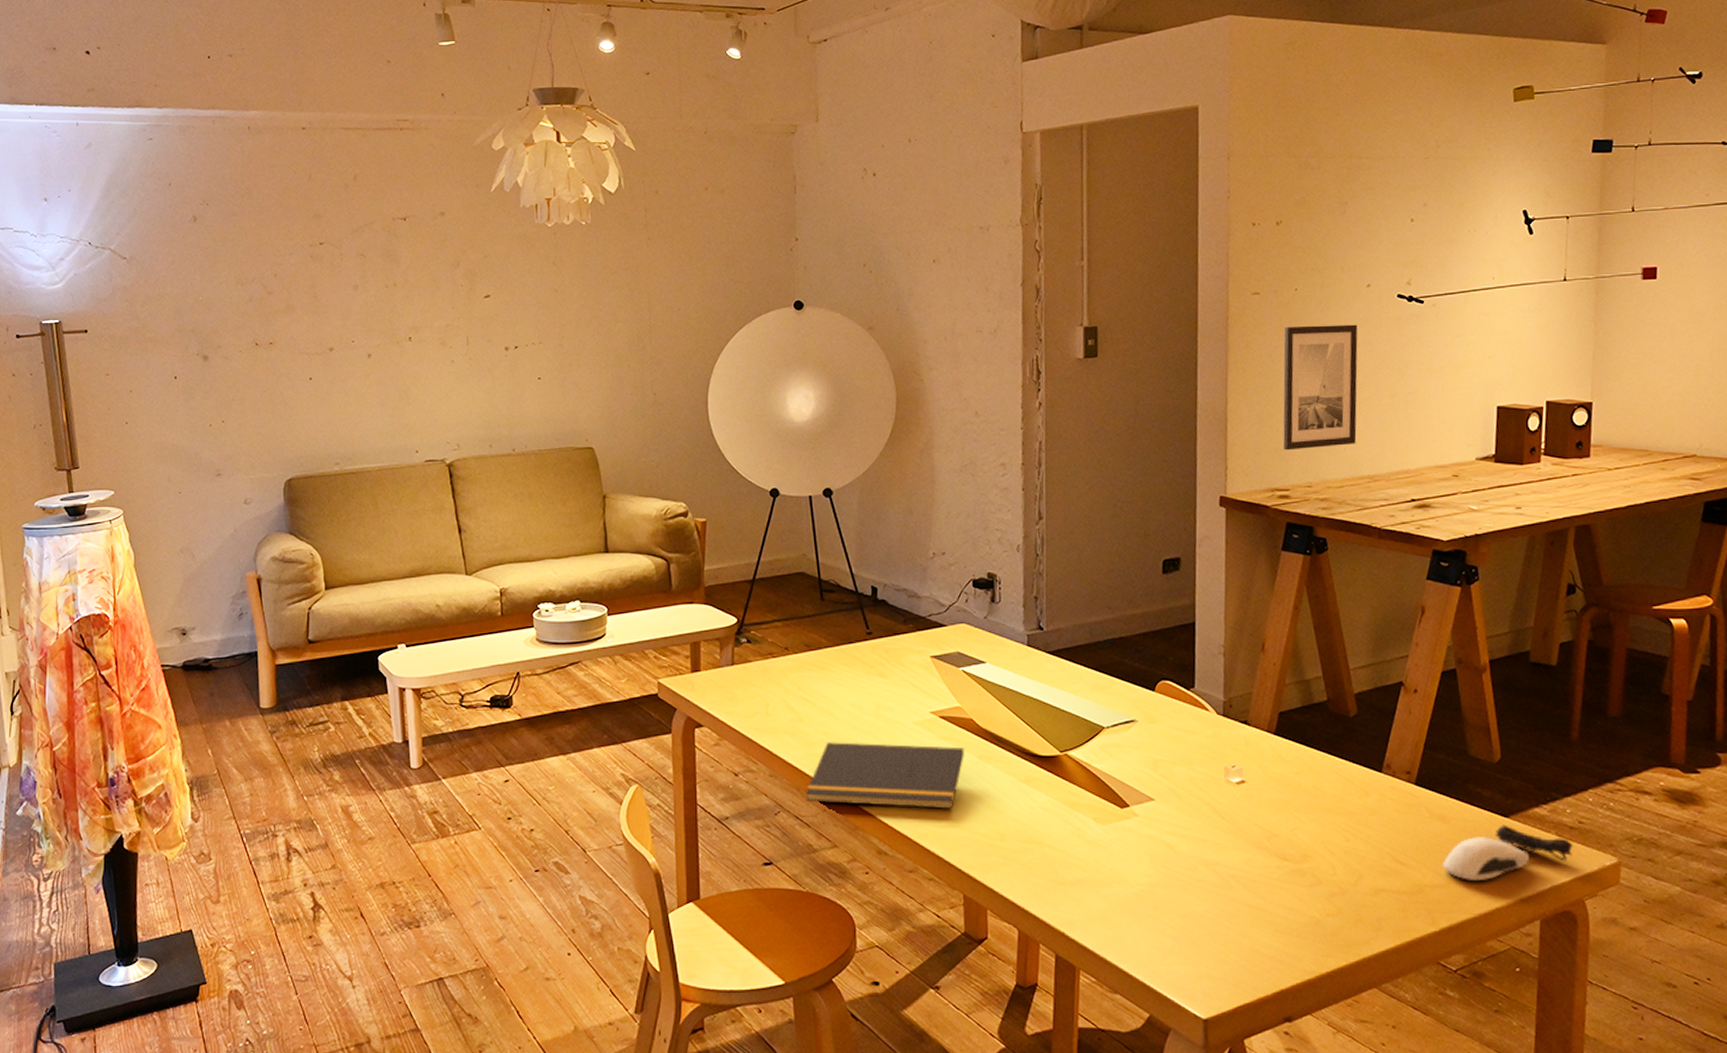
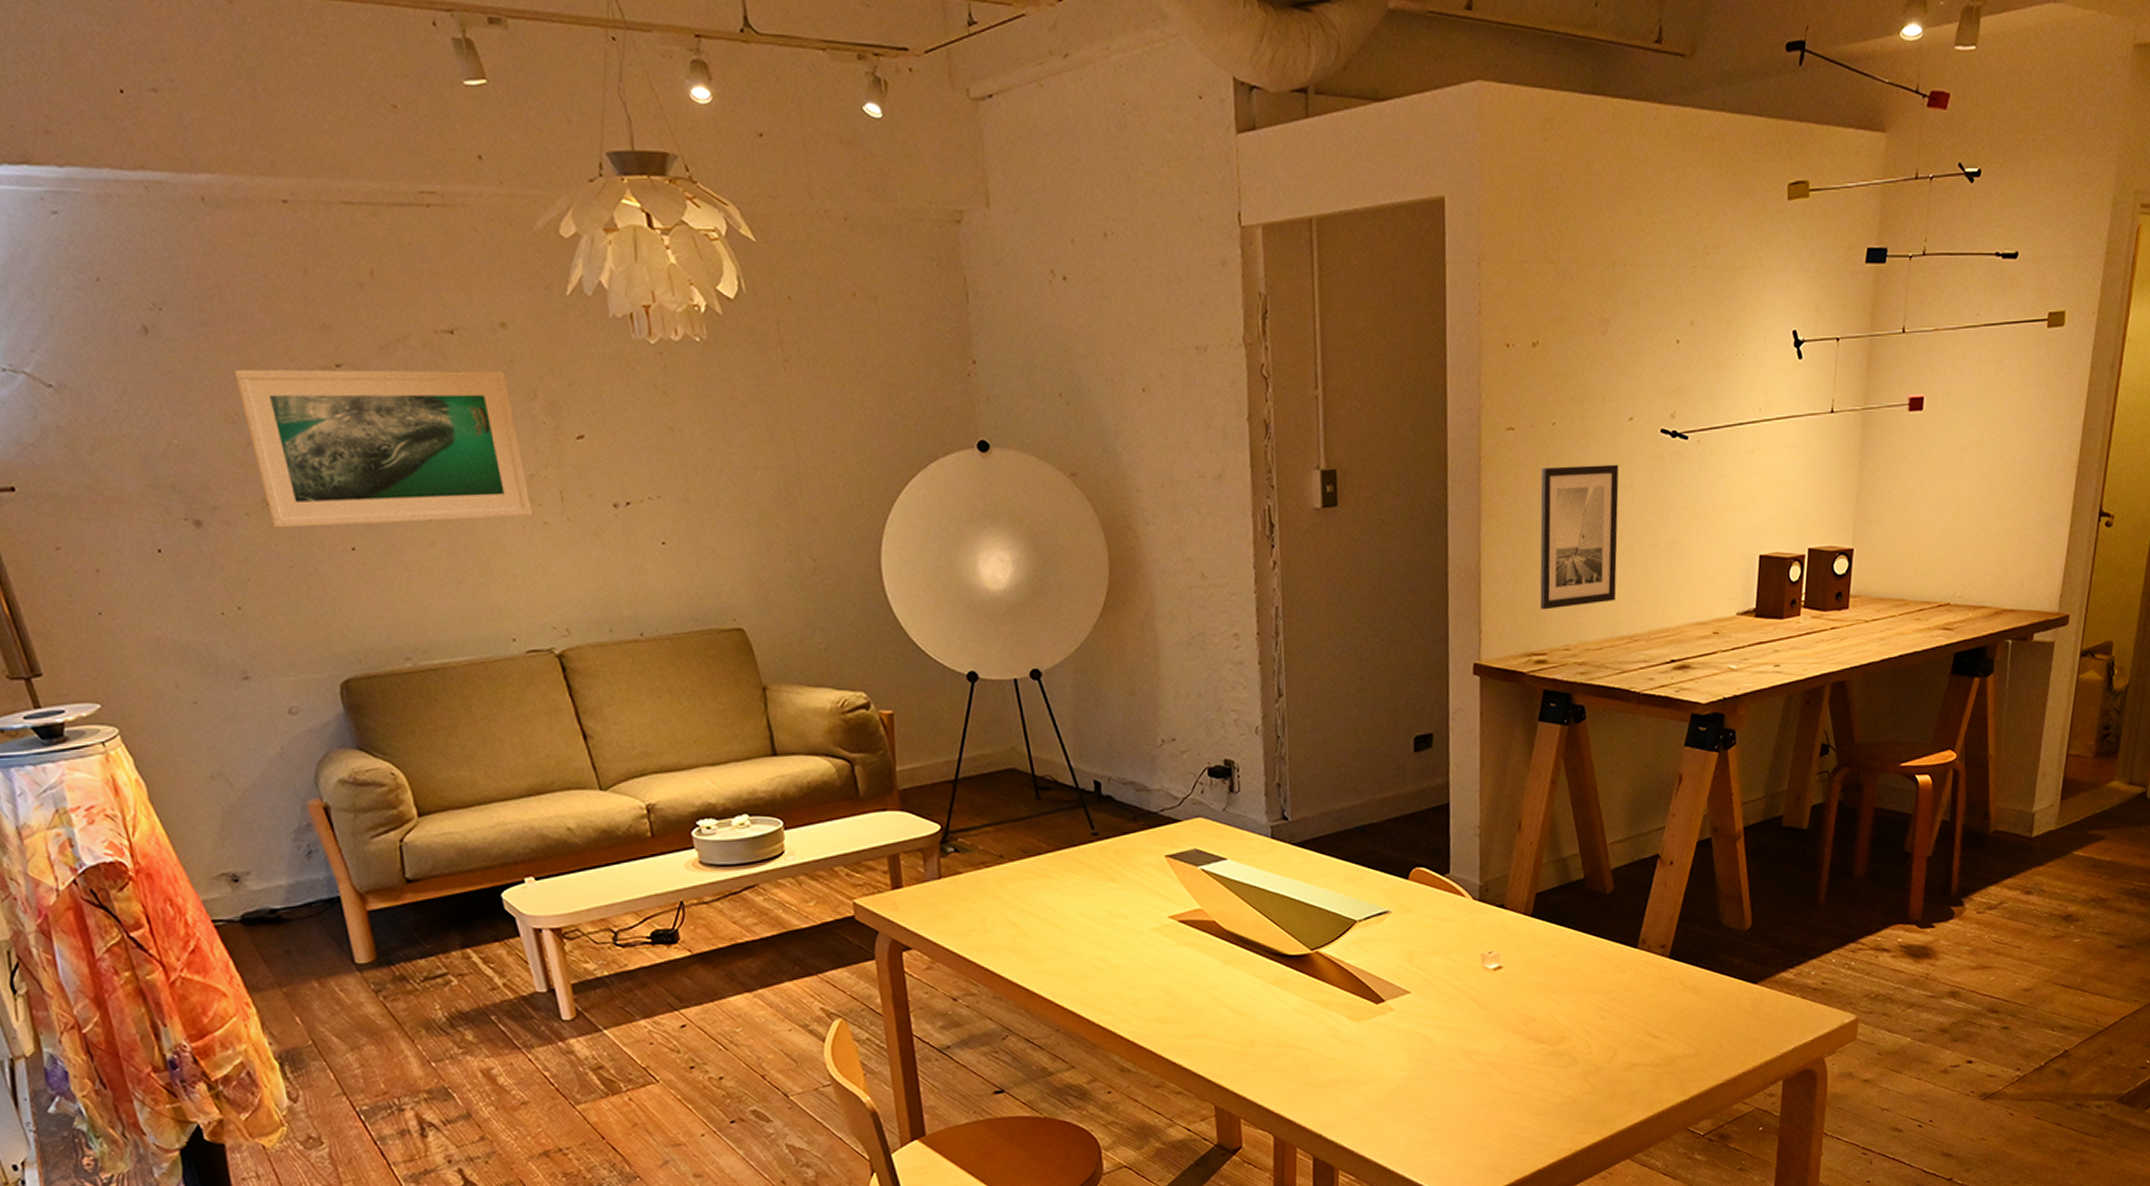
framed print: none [249,246,445,362] -> present [234,369,533,528]
notepad: present [806,742,966,810] -> none [1035,952,1209,1023]
computer mouse: present [1442,824,1573,880] -> none [1693,991,1816,1048]

